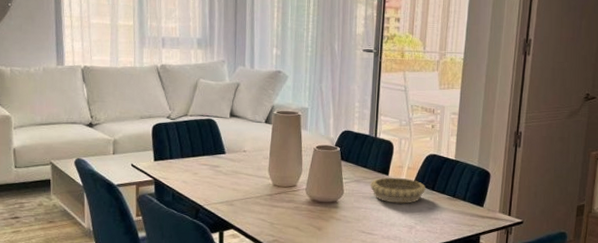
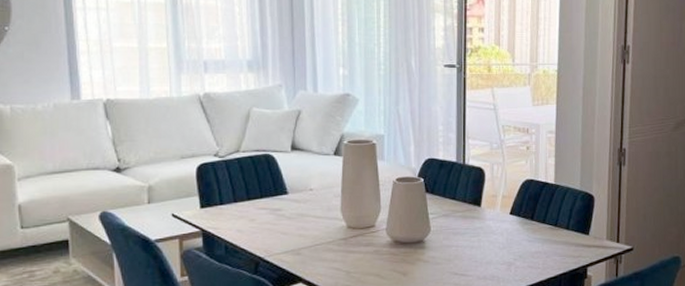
decorative bowl: present [370,177,426,204] -> none [461,208,525,238]

